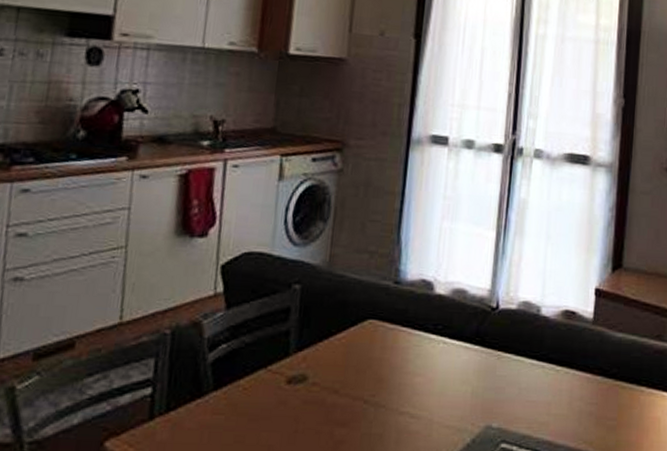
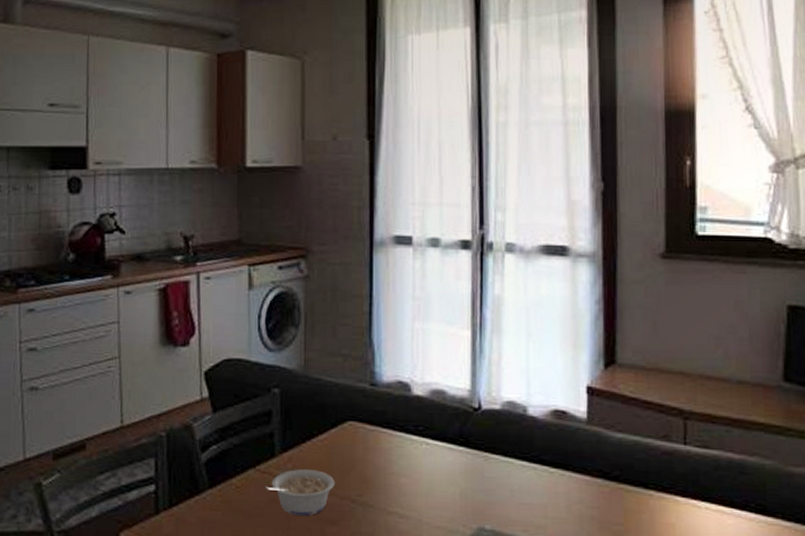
legume: none [274,369,349,419] -> present [264,469,335,517]

